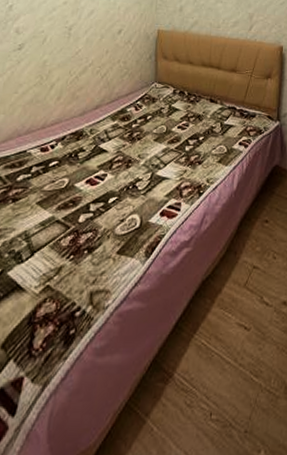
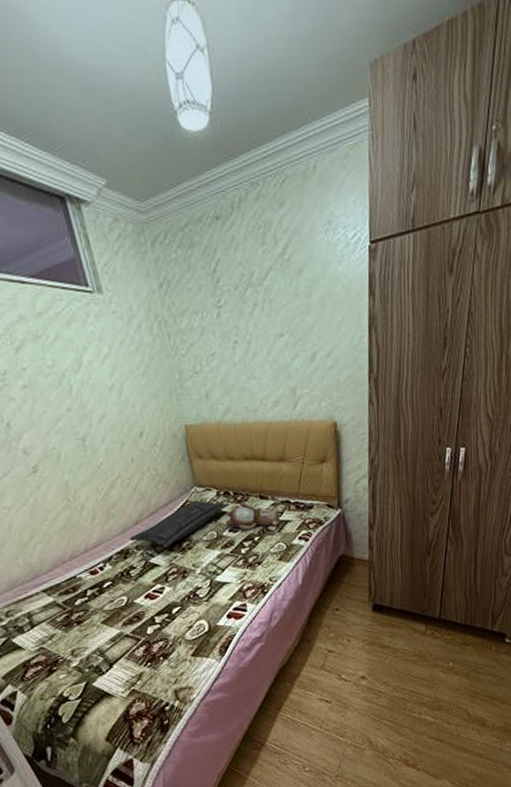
pillow: none [86,95,183,135] -> present [129,500,230,548]
teddy bear: none [176,103,225,130] -> present [225,502,279,531]

